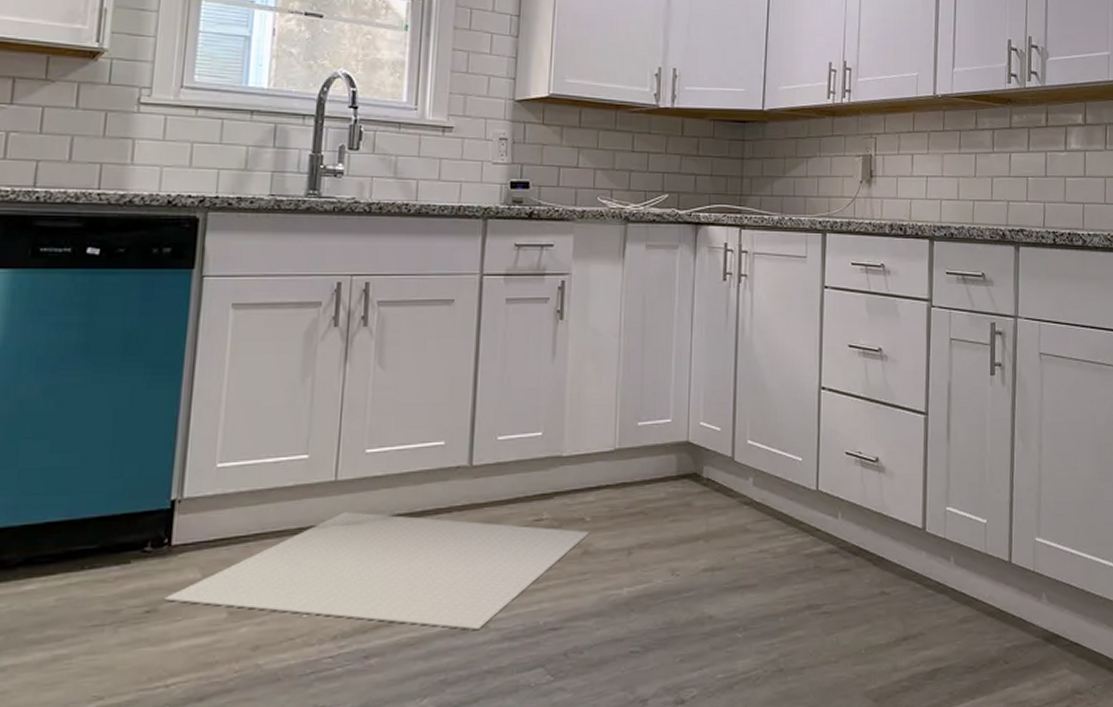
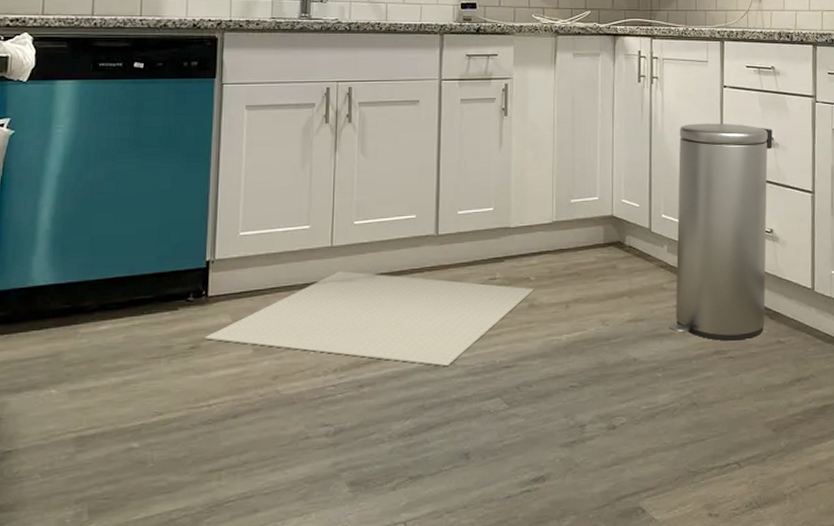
pedal bin: none [751,330,881,593] -> present [668,123,773,341]

